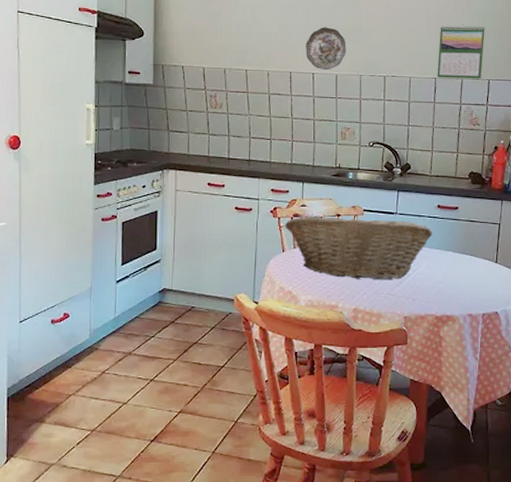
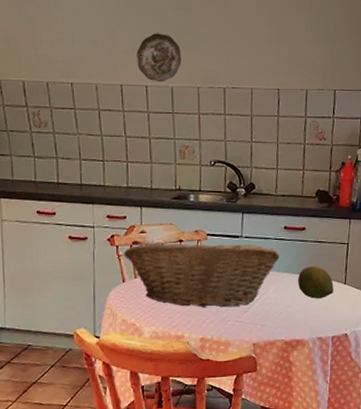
calendar: present [437,24,485,79] -> none [280,29,330,89]
fruit: none [450,244,485,276] -> present [298,266,334,299]

